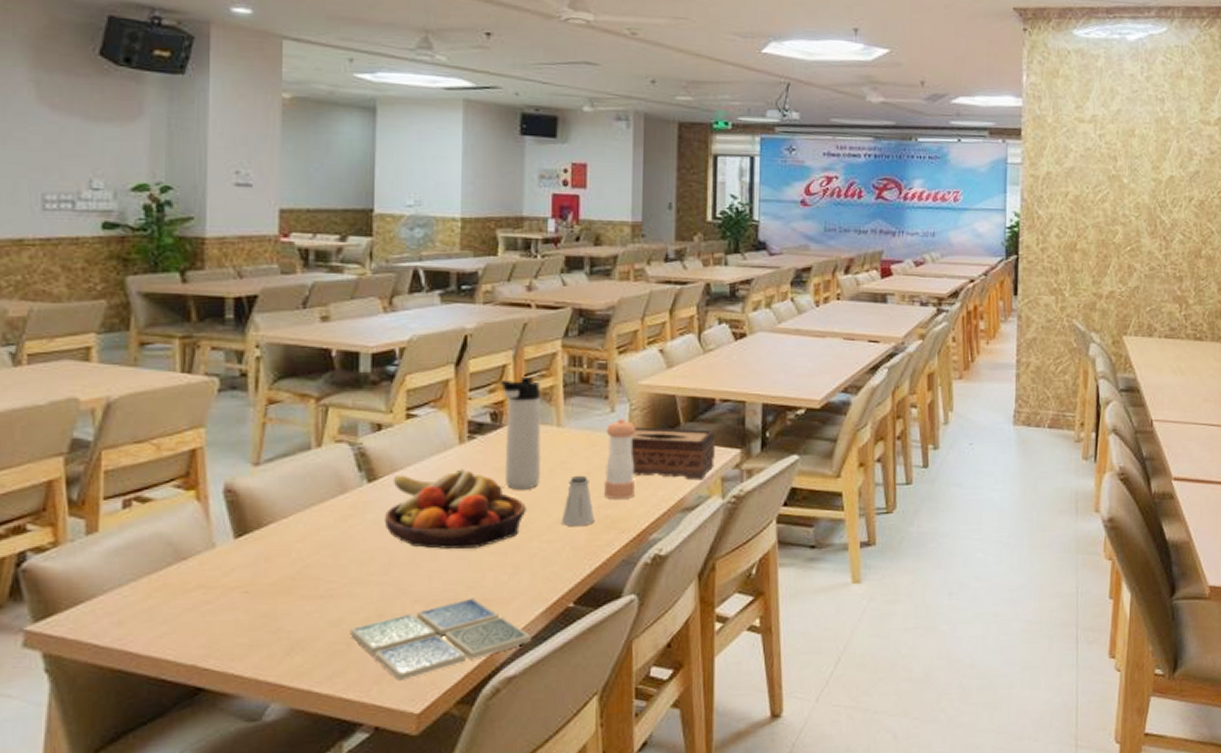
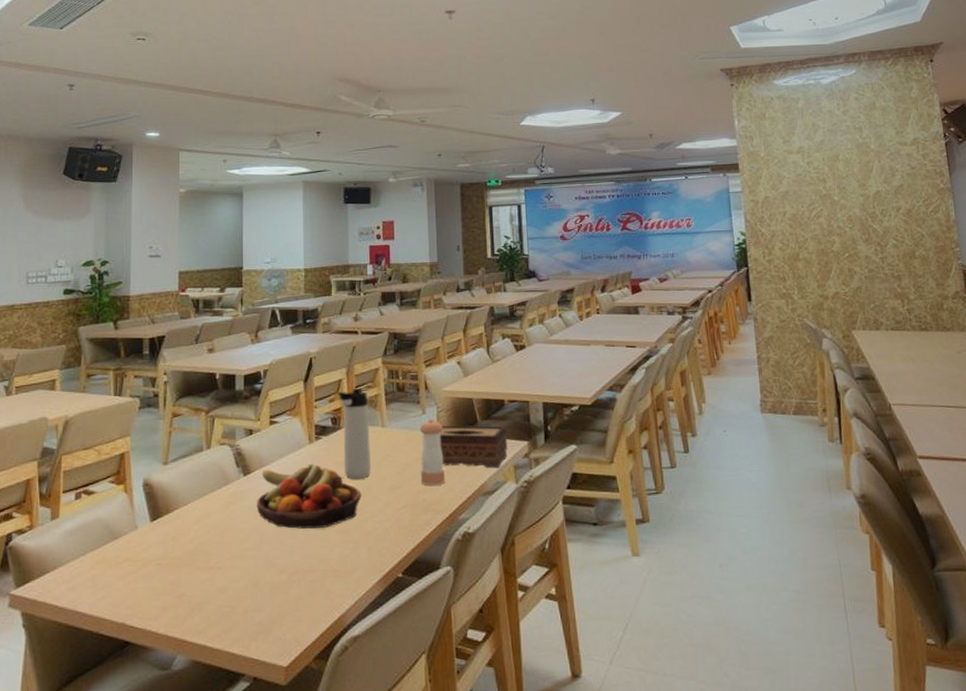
drink coaster: present [350,598,532,682] -> none [233,569,371,639]
saltshaker: present [561,475,595,527] -> none [389,466,415,509]

